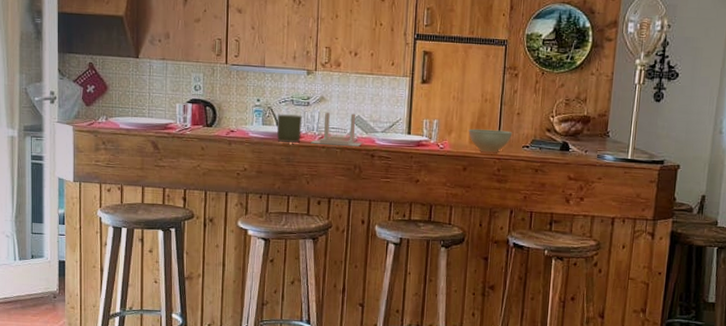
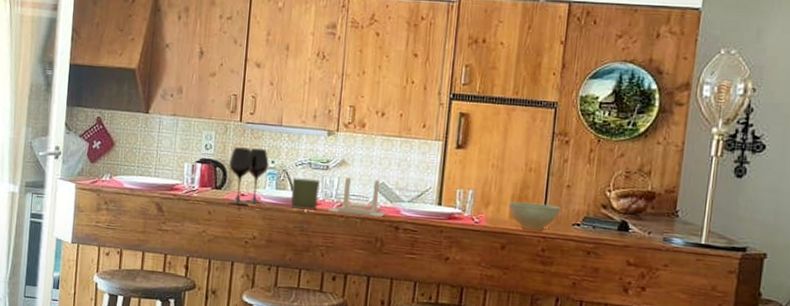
wine glass: none [217,87,255,140] -> present [226,147,269,205]

